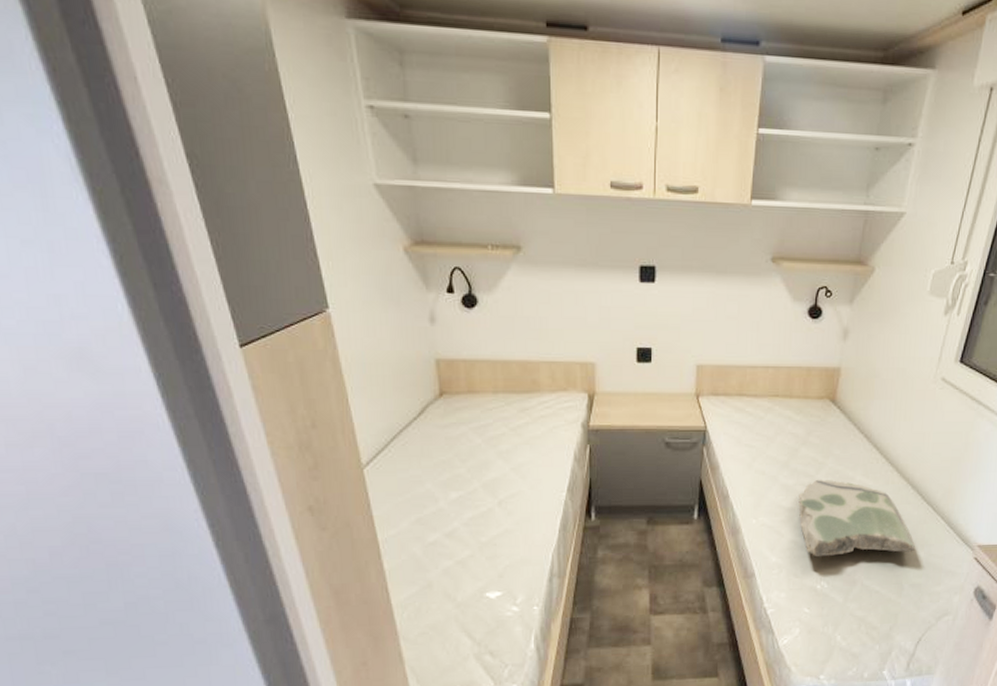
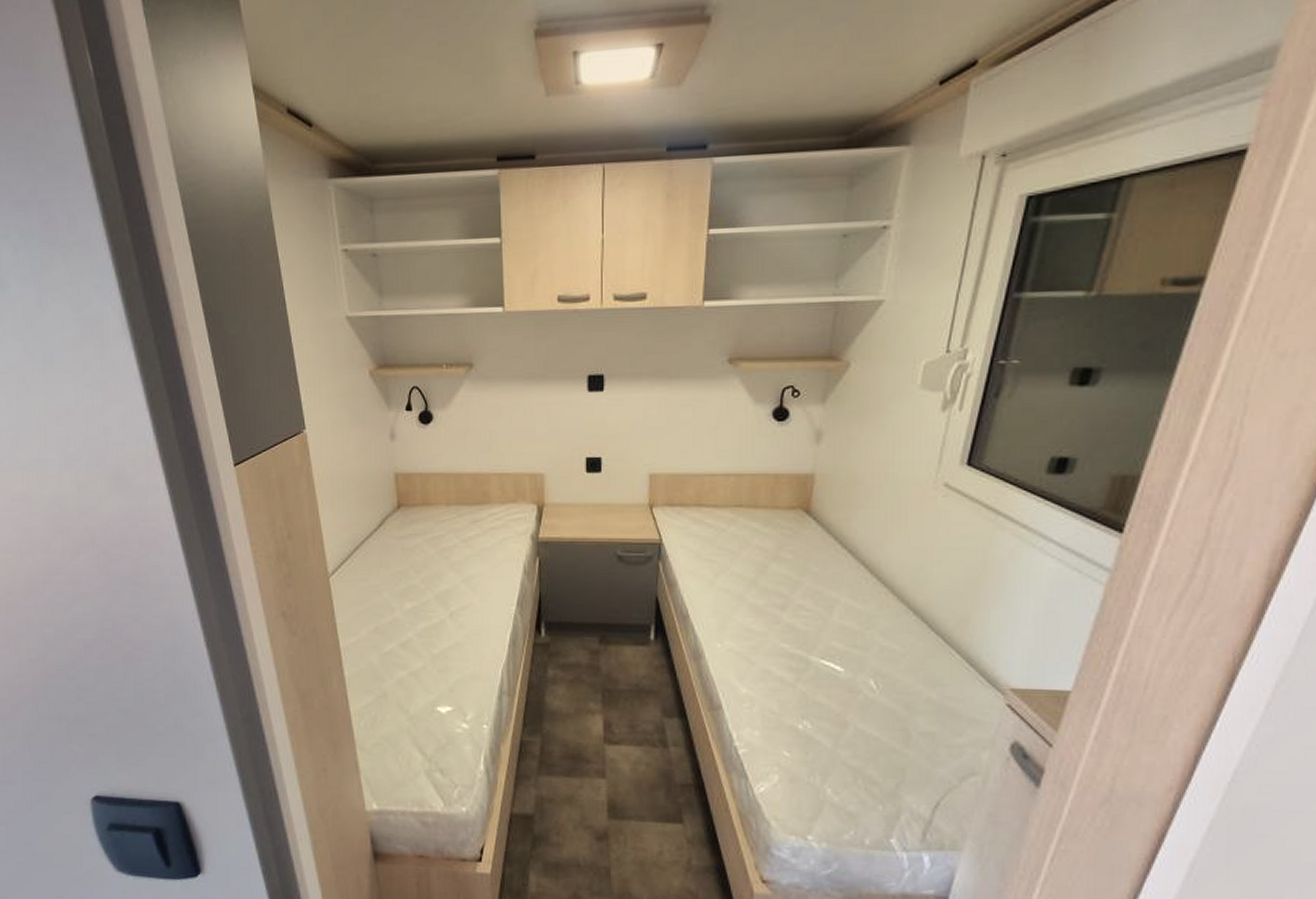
cushion: present [798,479,915,557] -> none [771,600,923,692]

